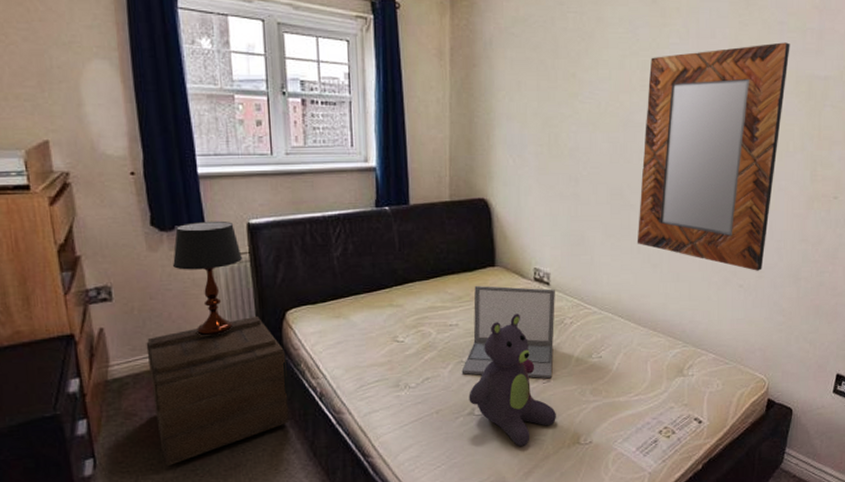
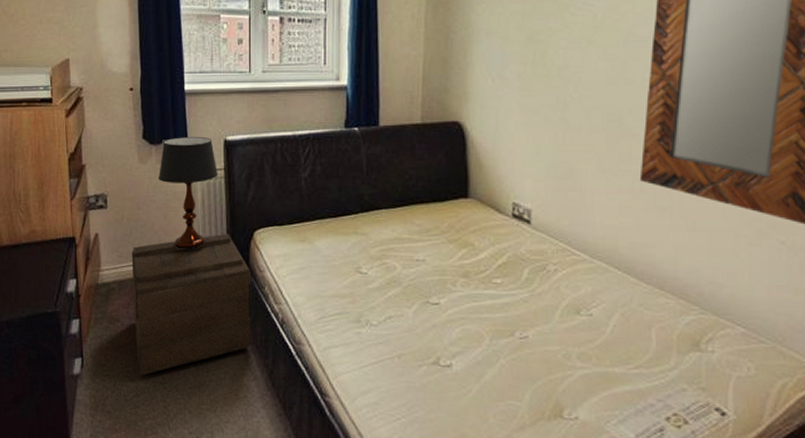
laptop: present [461,286,555,379] -> none [427,219,537,334]
stuffed bear: present [469,314,556,446] -> none [434,254,534,410]

